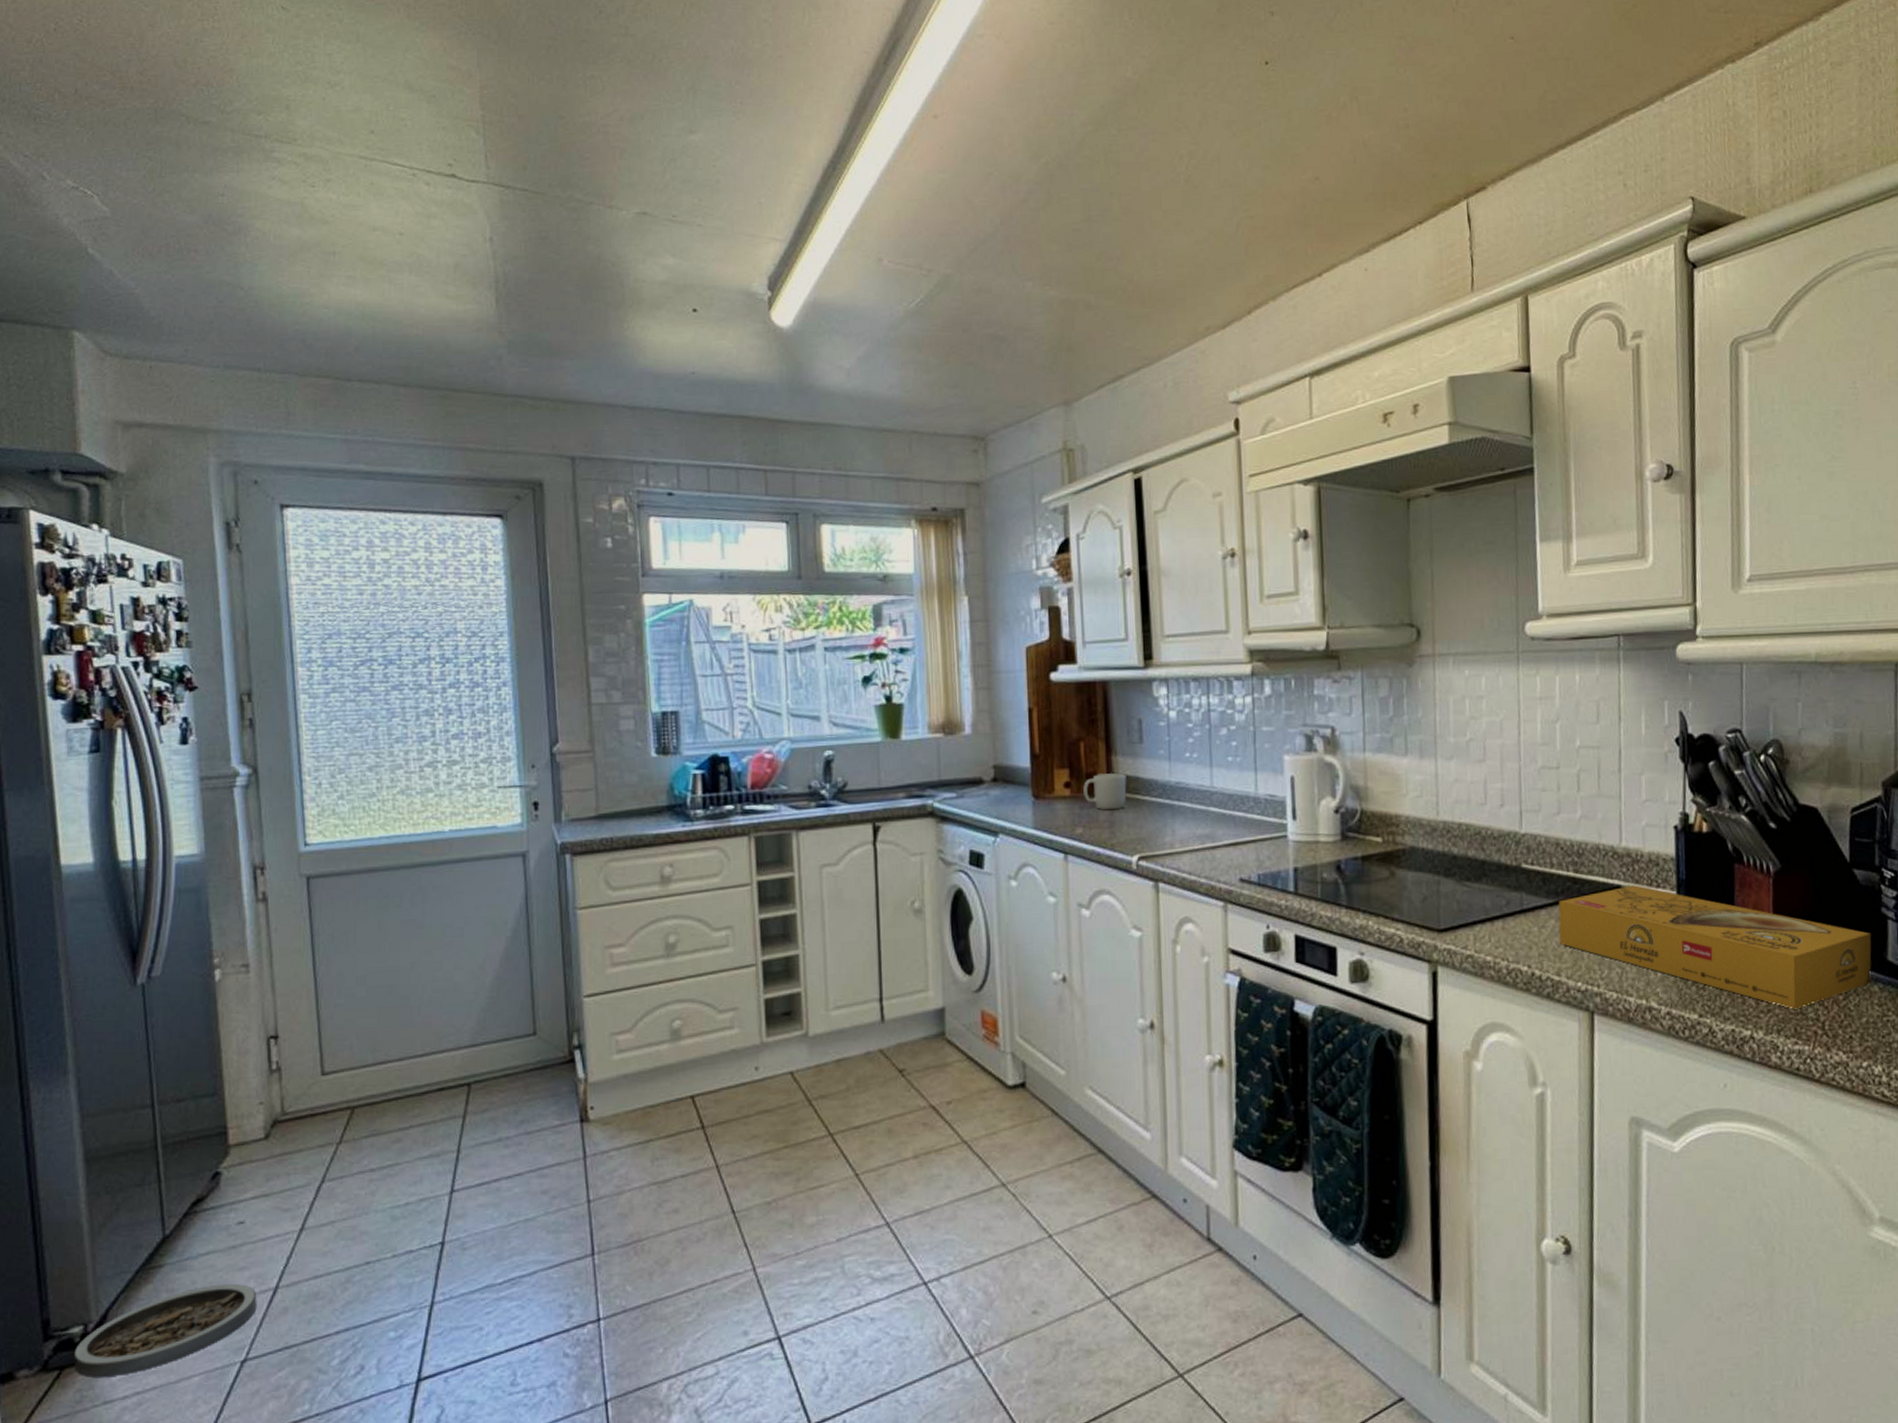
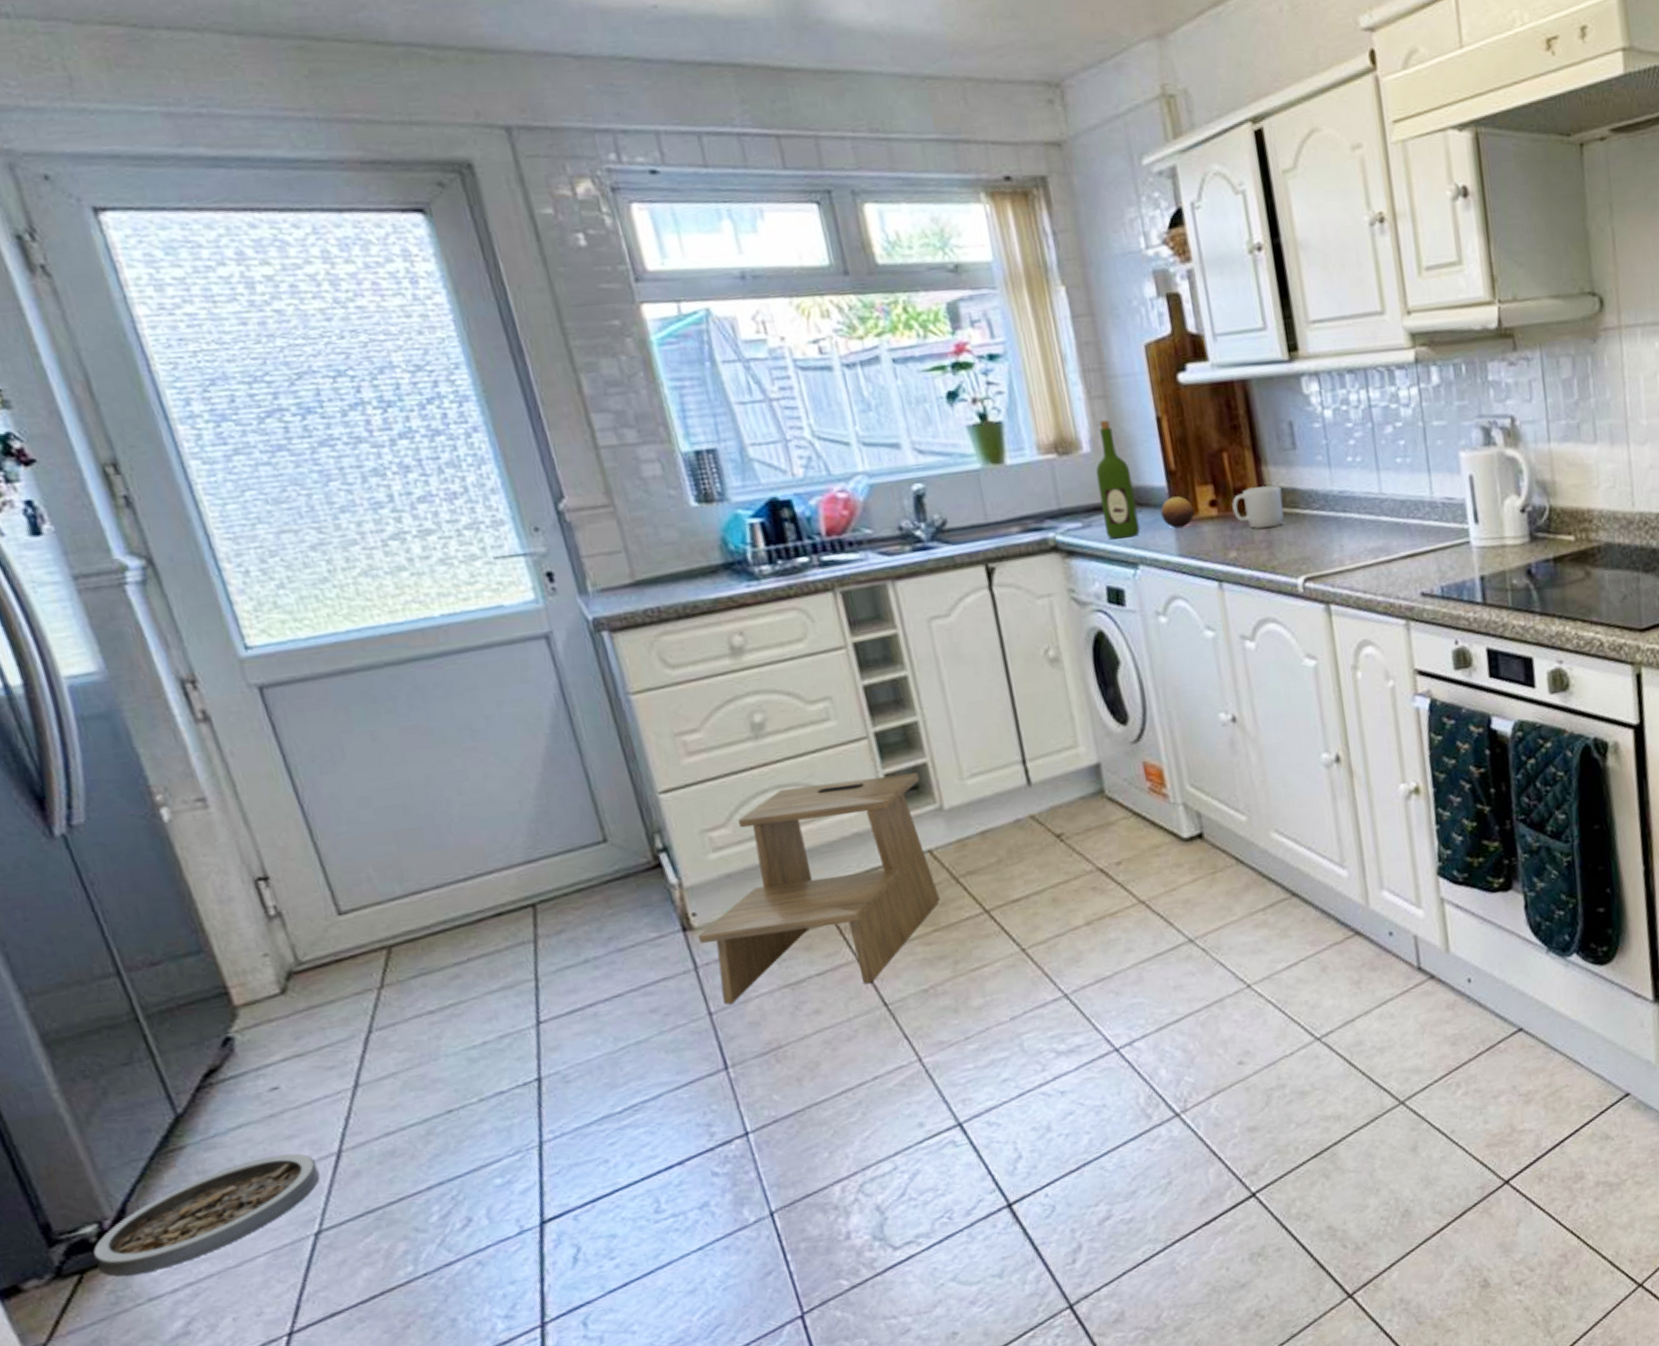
step stool: none [592,1000,793,1195] -> present [698,773,940,1005]
wine bottle: none [973,708,1004,810] -> present [1095,420,1140,539]
fruit: none [1023,777,1051,805] -> present [1160,496,1195,529]

